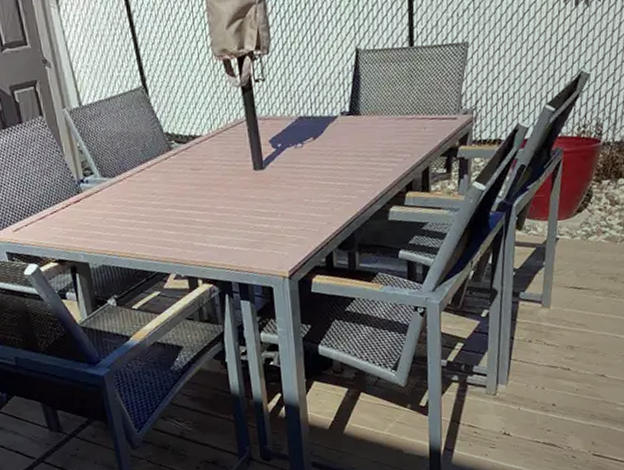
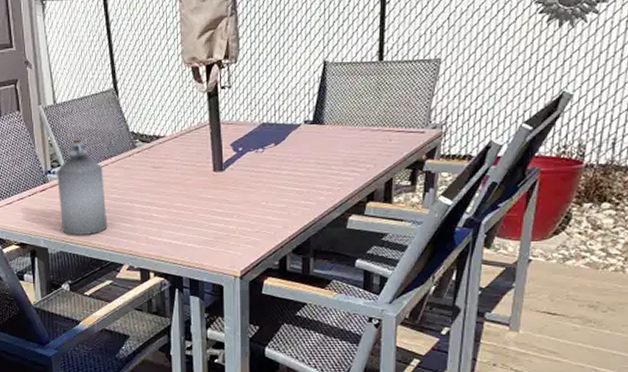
bottle: none [90,143,149,247] -> present [57,139,107,235]

